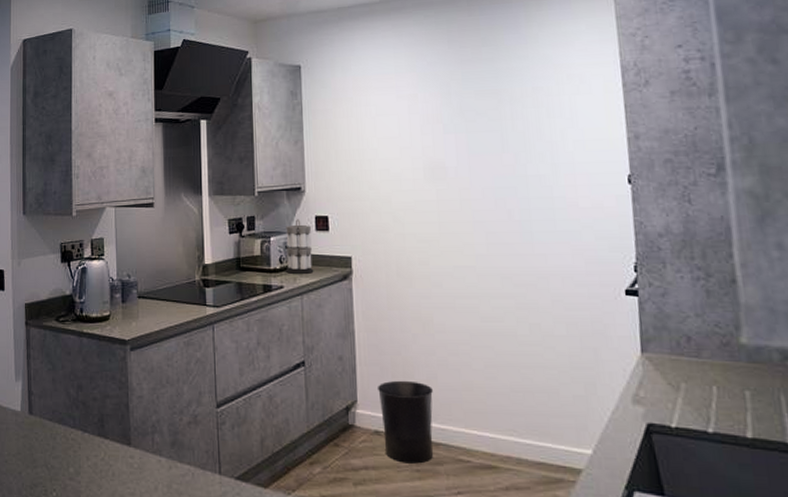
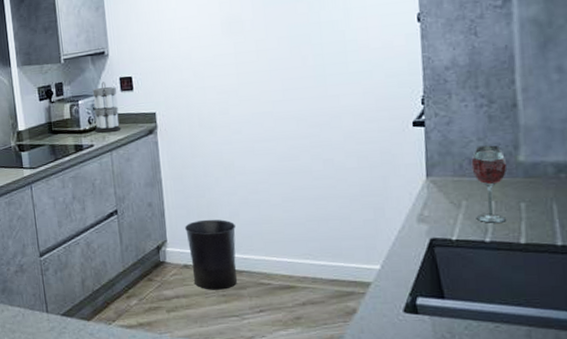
wineglass: none [689,323,730,412] -> present [471,145,508,223]

